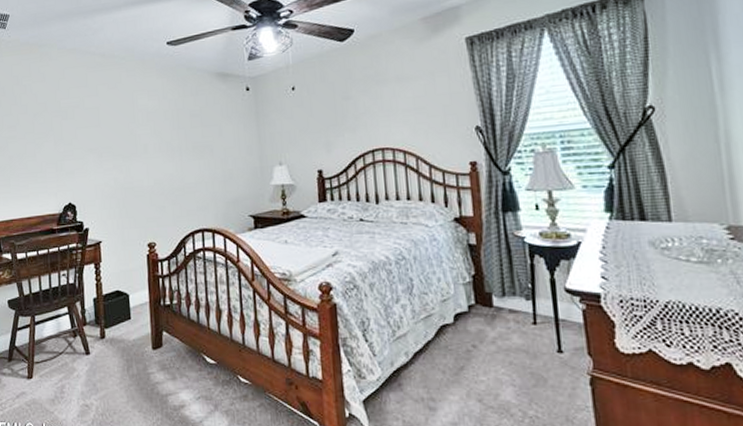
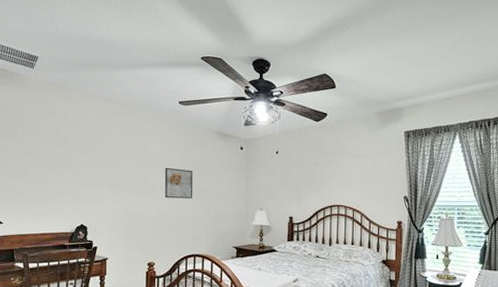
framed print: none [157,123,194,162] -> present [164,167,193,199]

